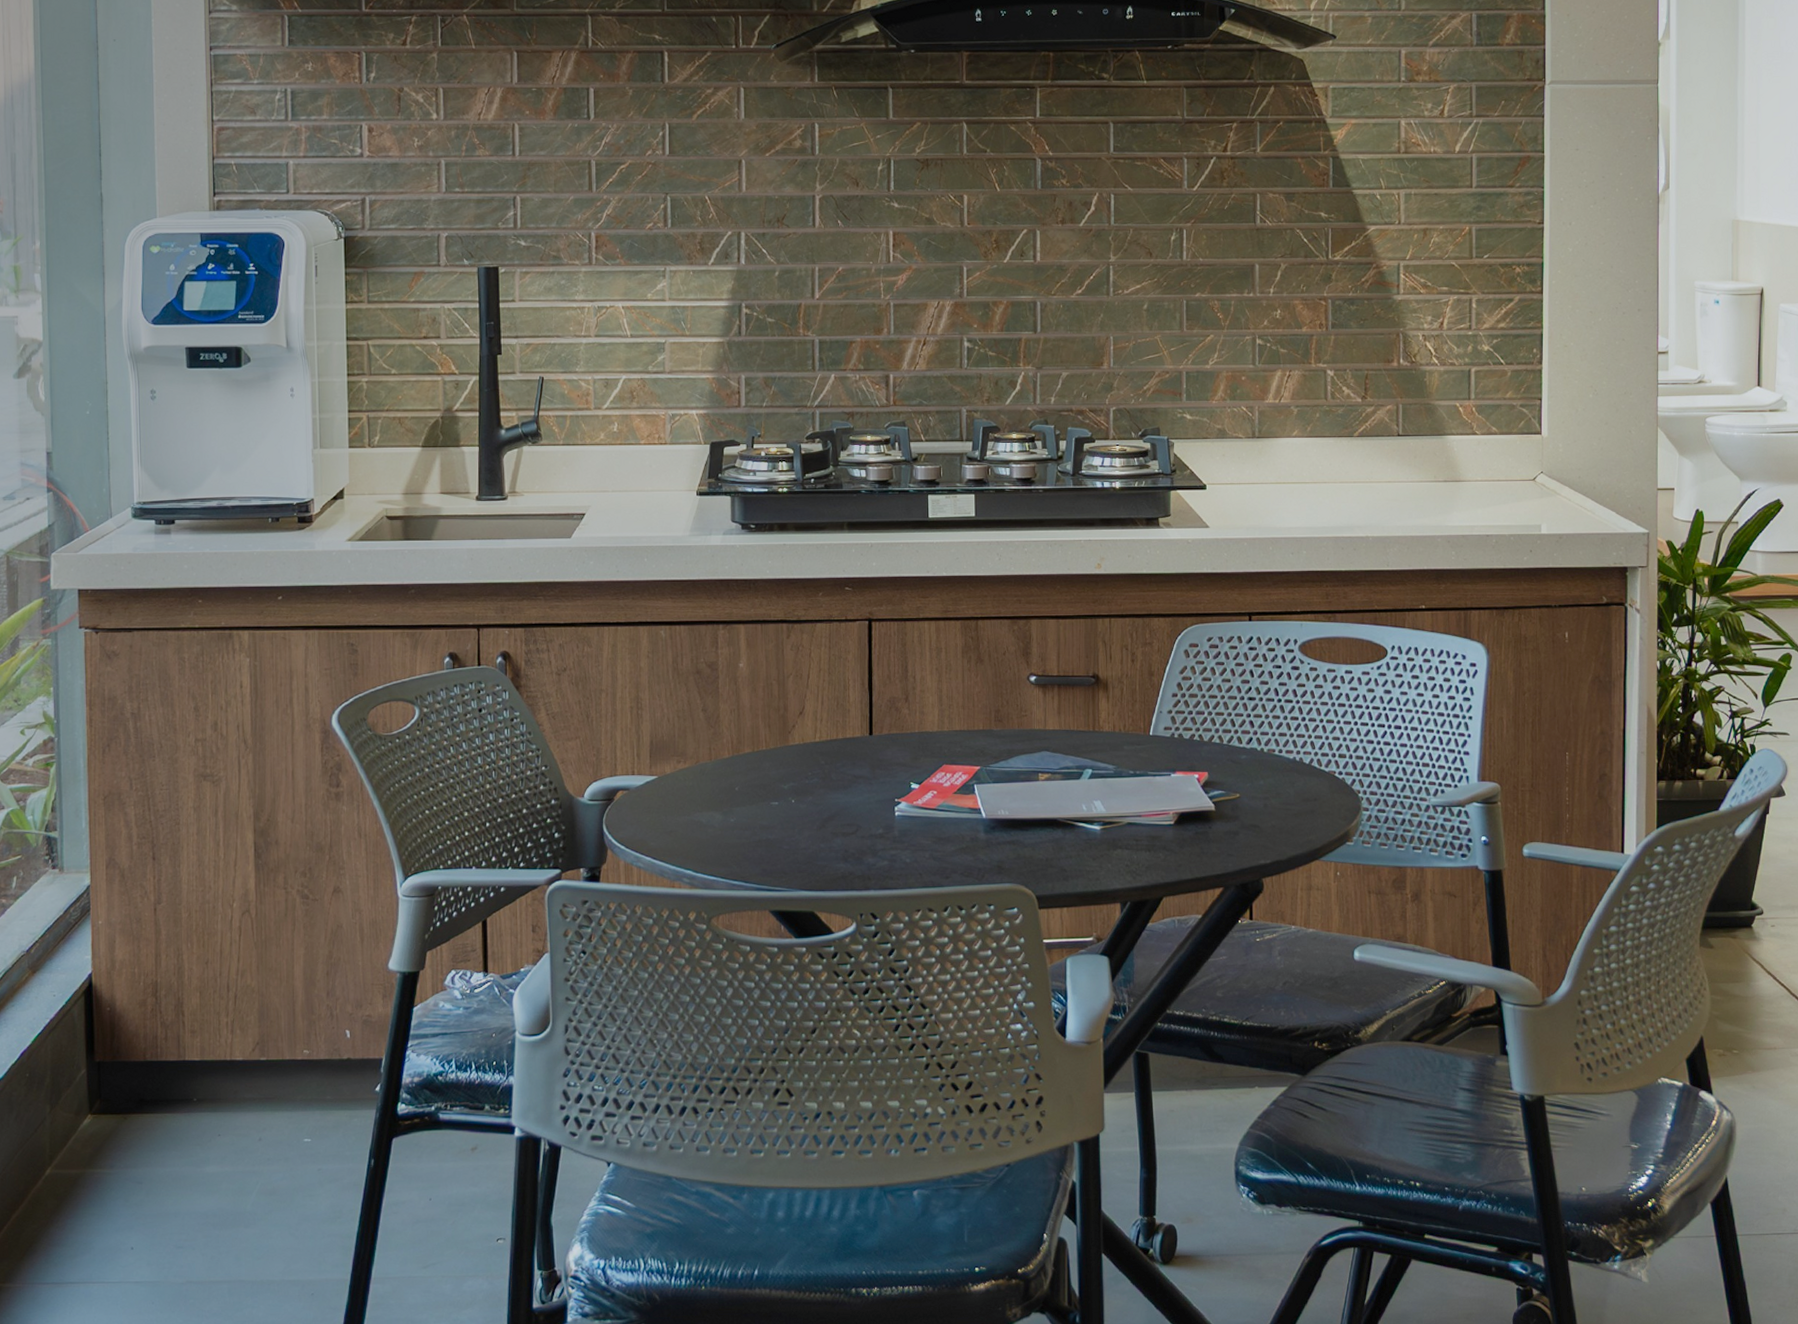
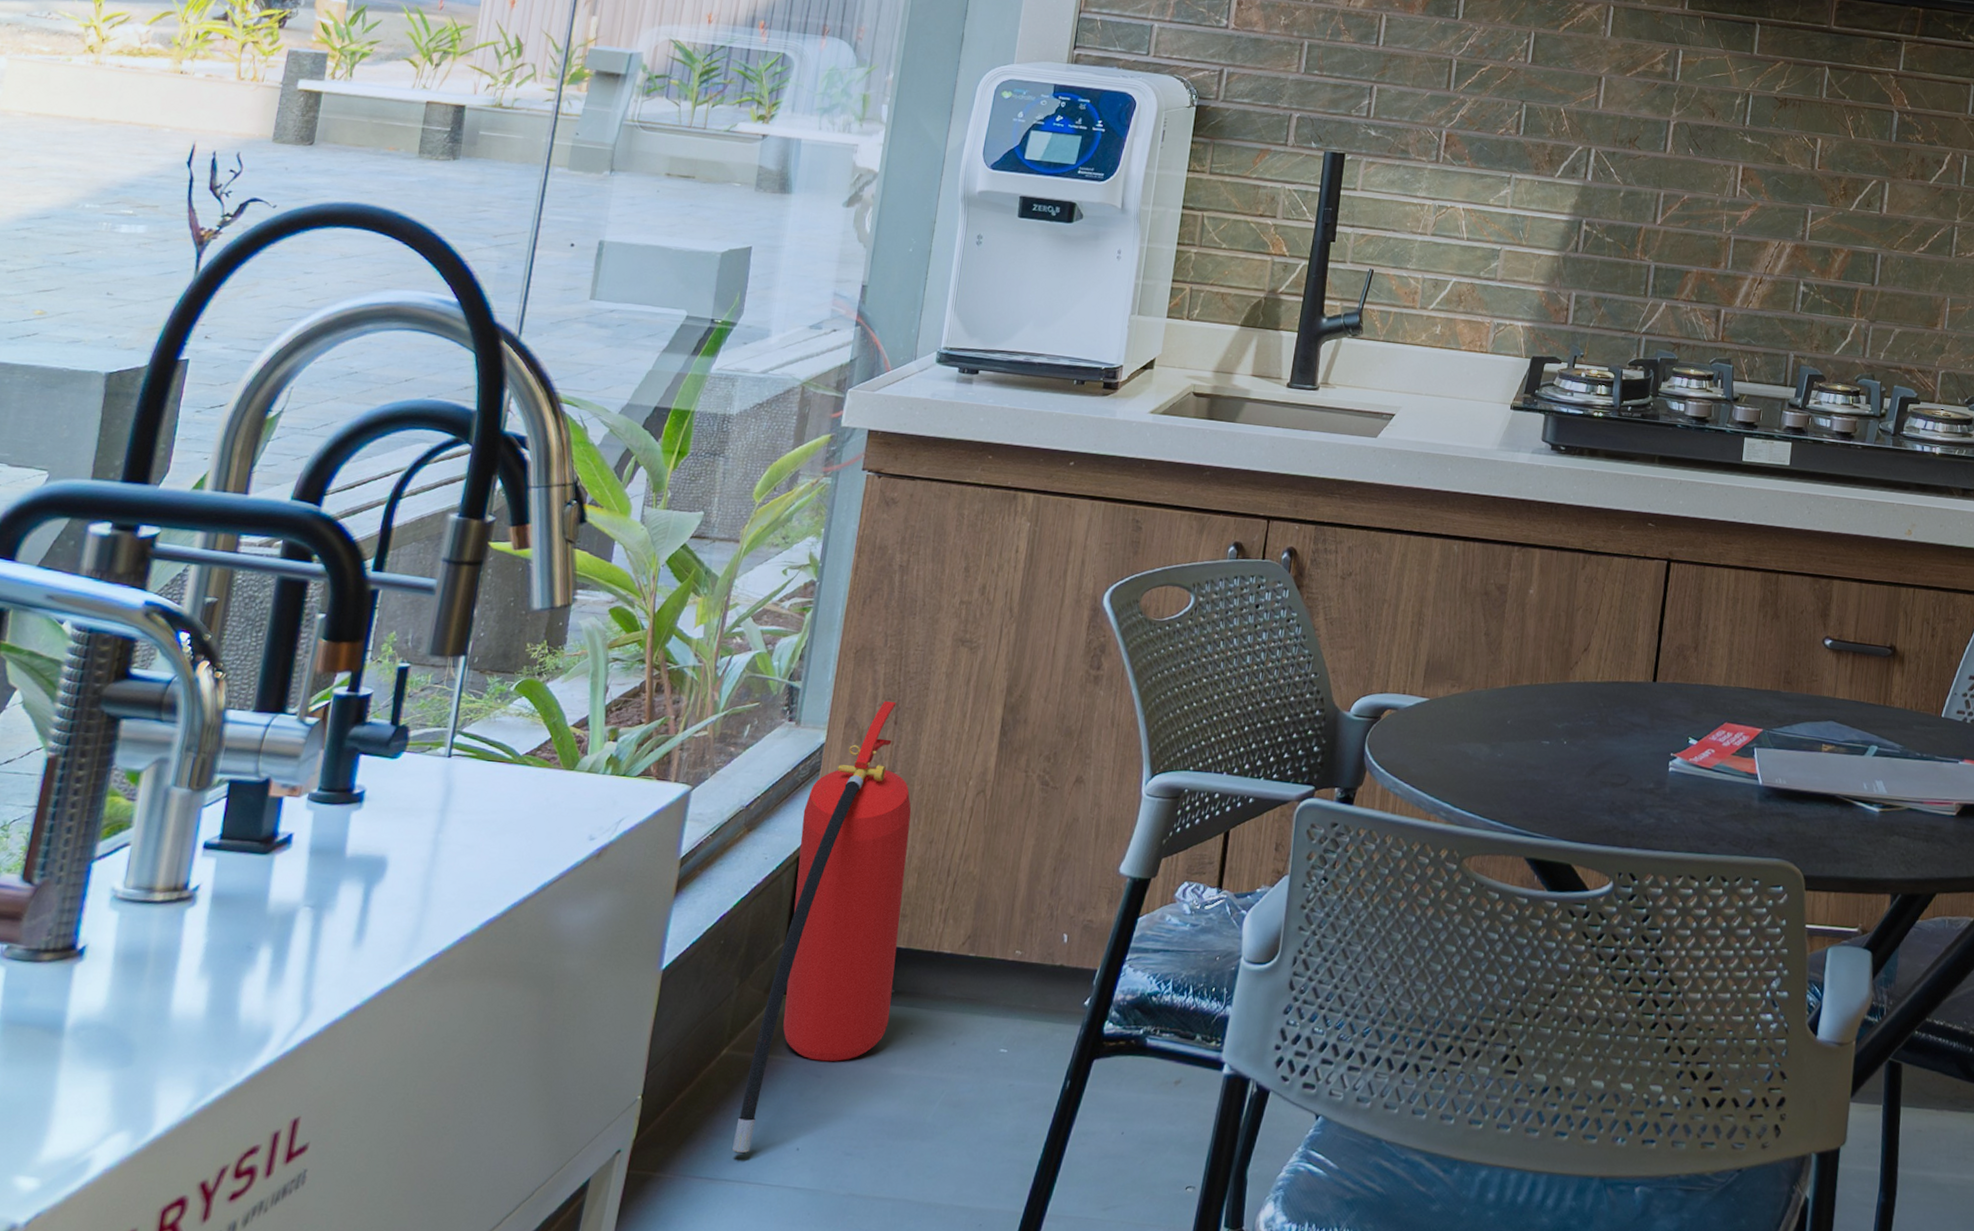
fire extinguisher: none [71,839,196,1258] -> present [732,700,912,1154]

